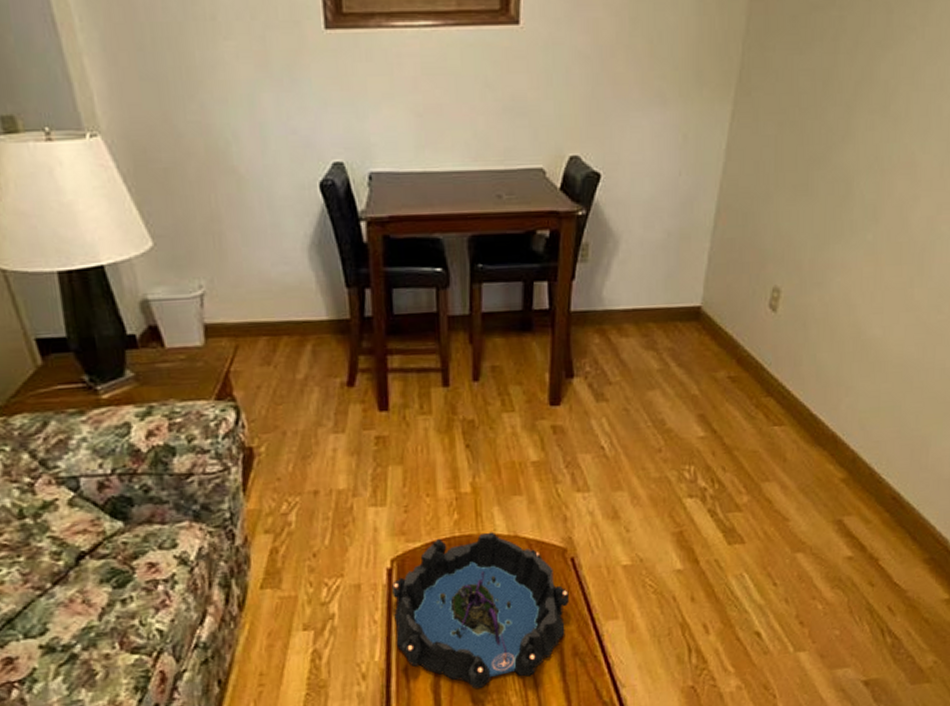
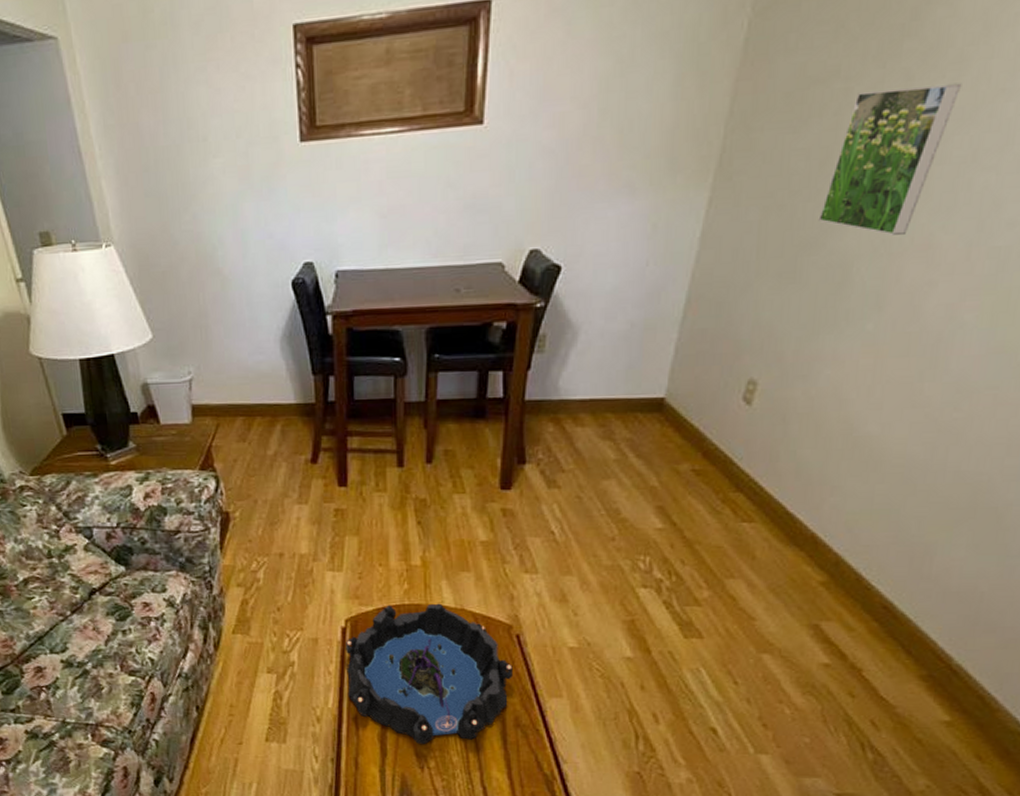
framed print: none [824,19,930,153] -> present [818,82,962,235]

